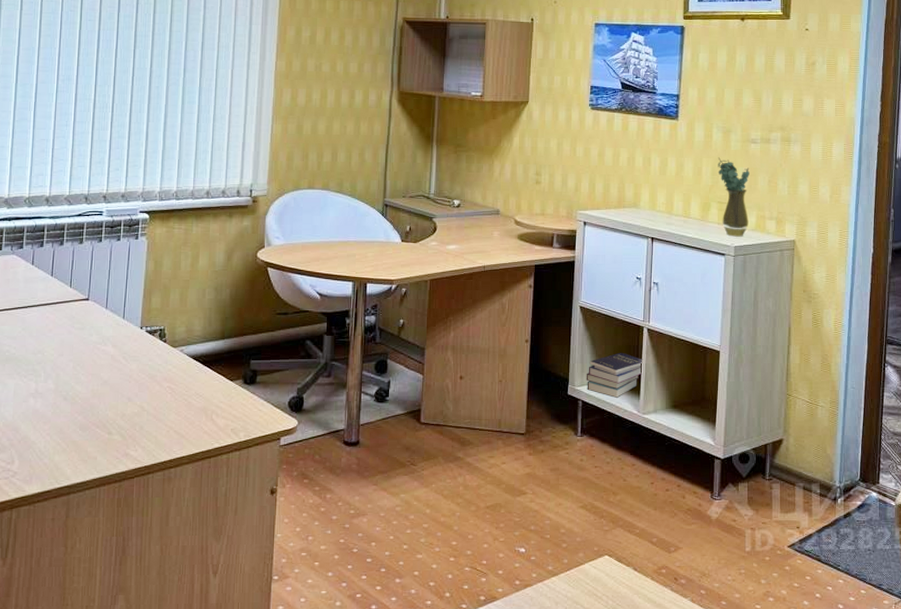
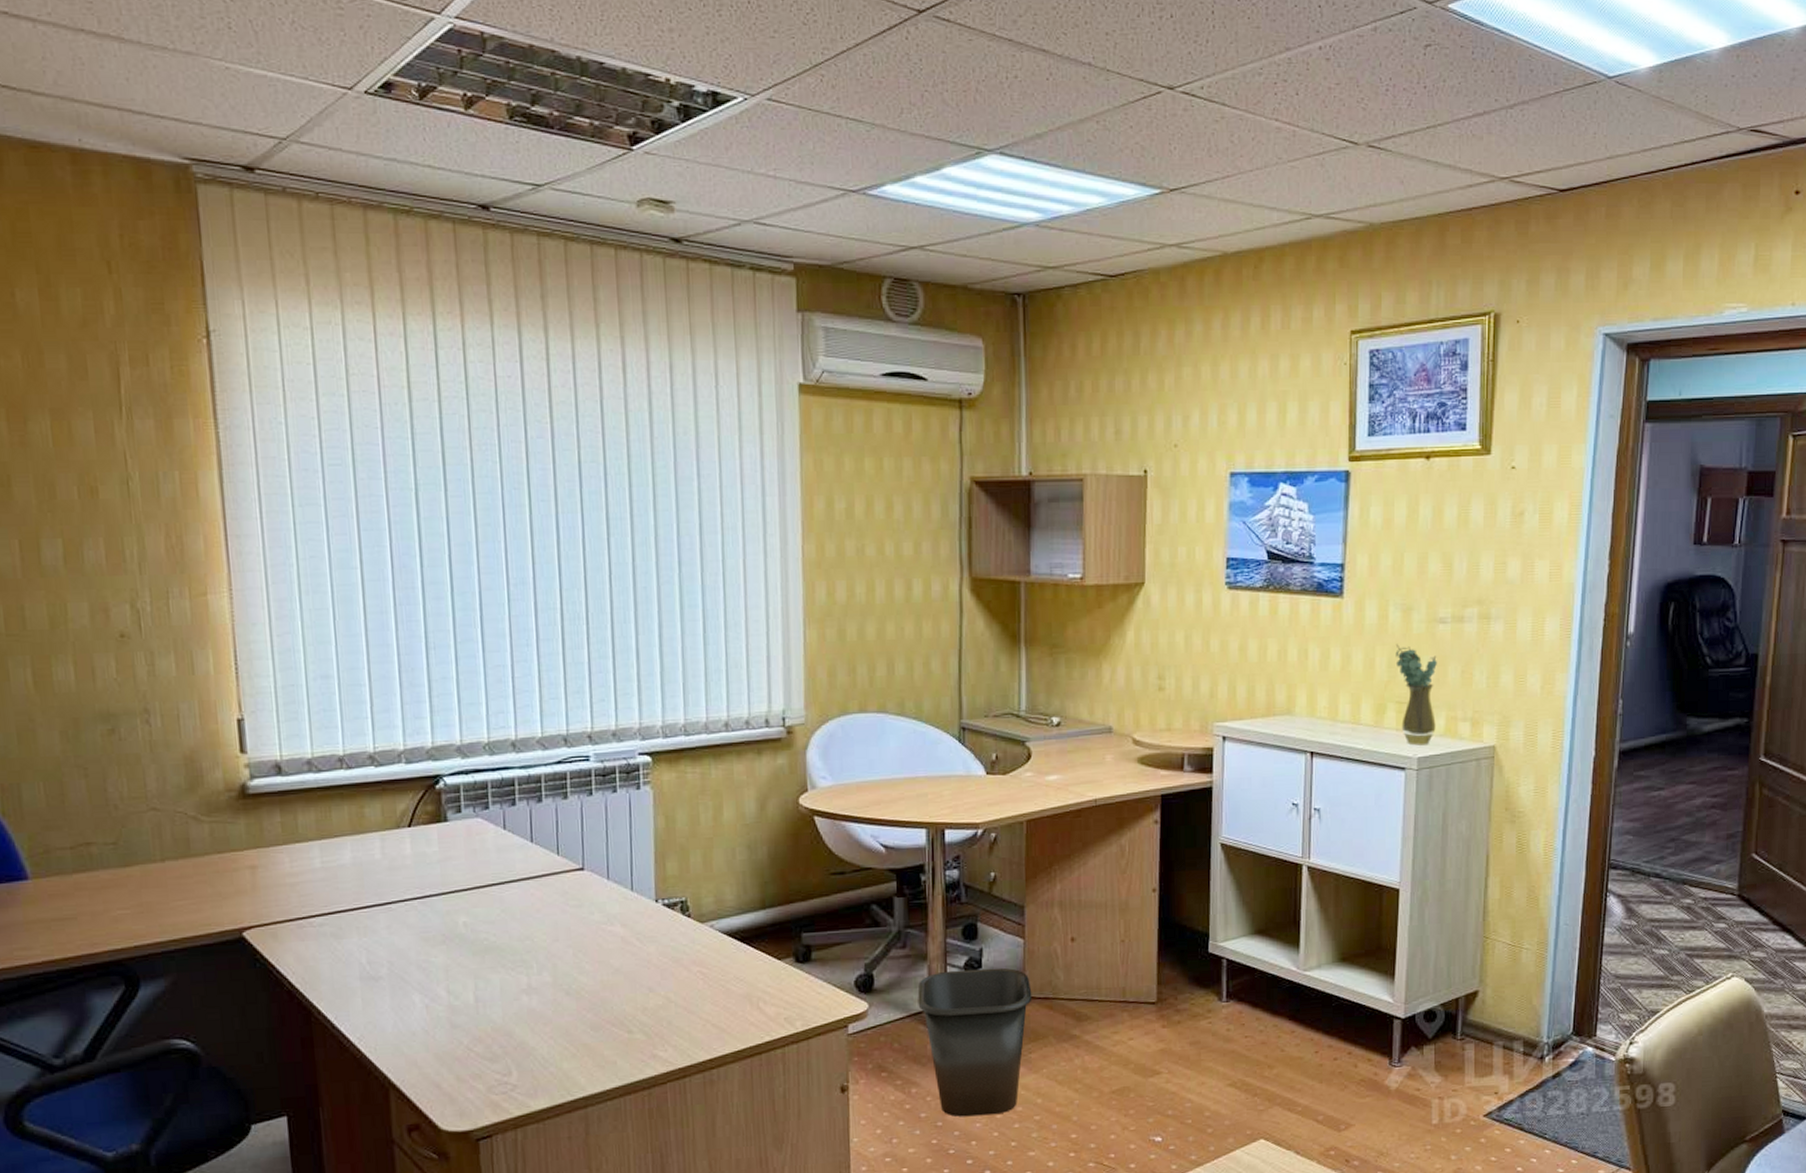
waste bin: none [337,397,427,521] -> present [917,967,1032,1117]
books: present [586,352,644,399] -> none [1230,897,1304,954]

